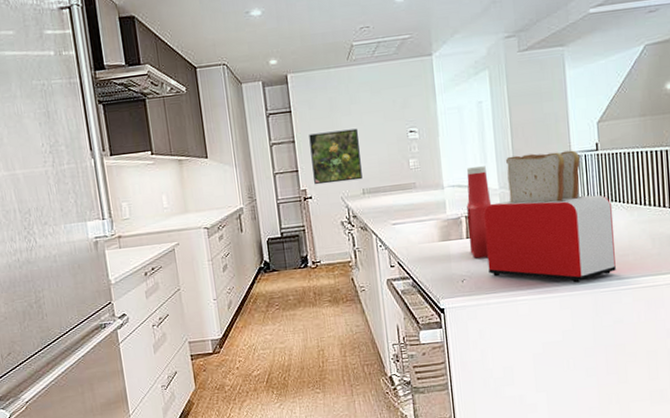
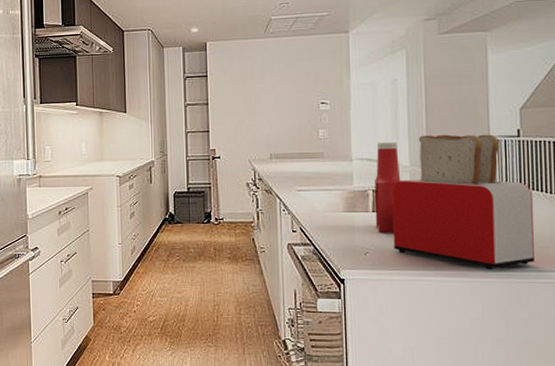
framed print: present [309,128,363,185] -> none [222,96,271,146]

